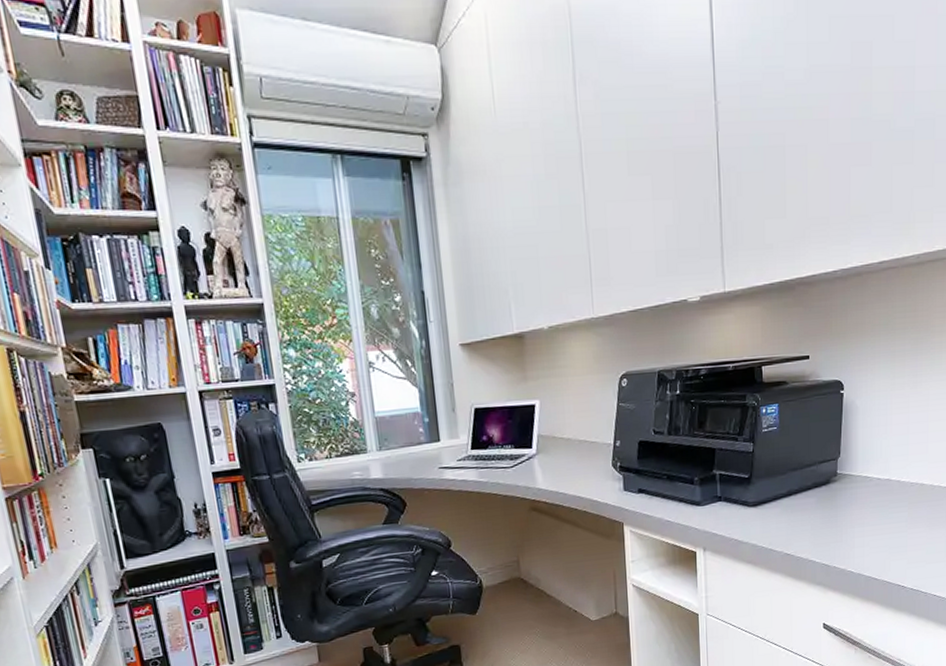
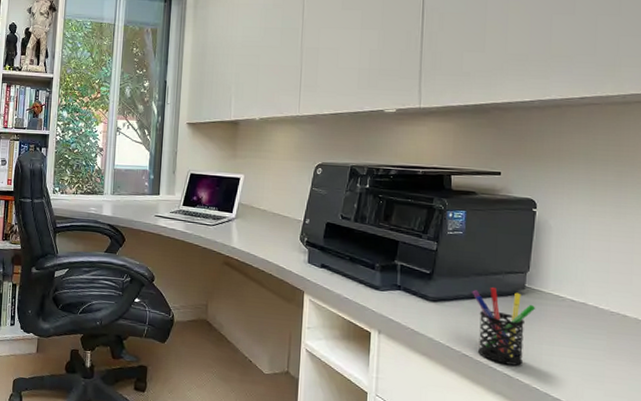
pen holder: none [789,480,848,555] -> present [472,287,536,366]

